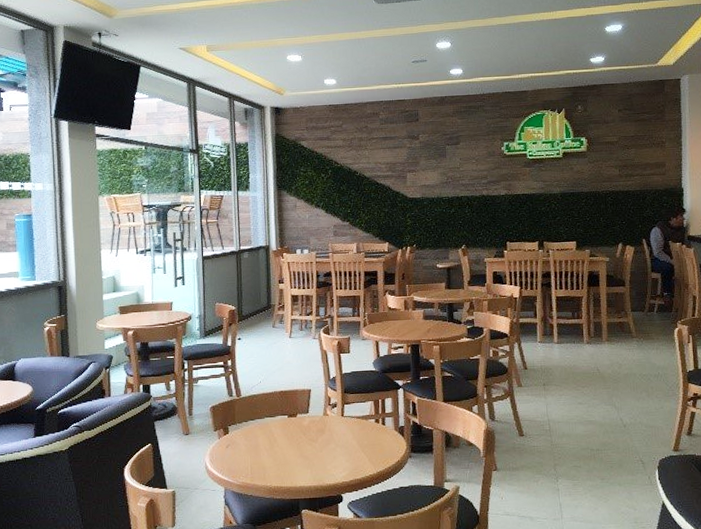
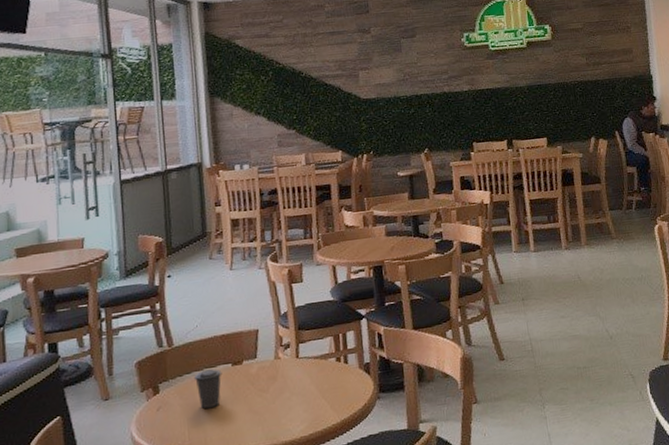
coffee cup: none [256,418,280,451] -> present [193,369,222,409]

